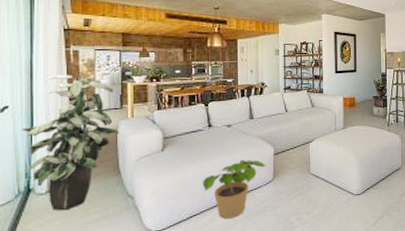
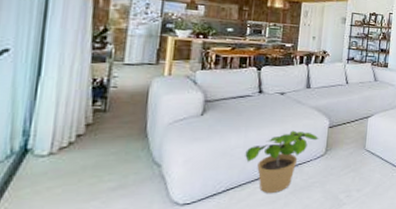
indoor plant: present [22,74,119,211] -> none [24,18,151,177]

